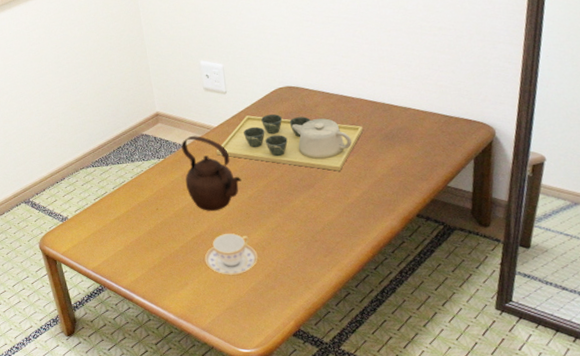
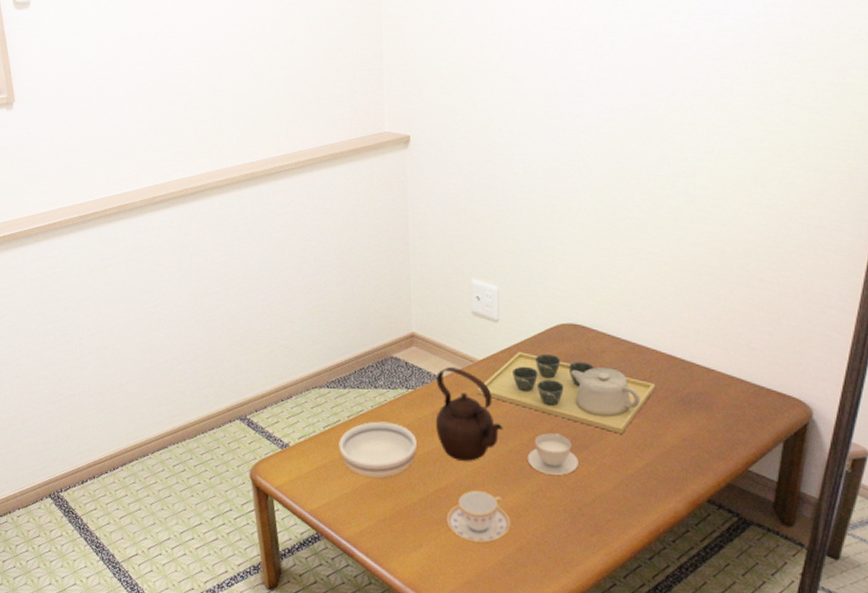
bowl: none [108,188,173,236] -> present [339,421,417,479]
teacup: none [264,178,307,212] -> present [527,433,579,475]

